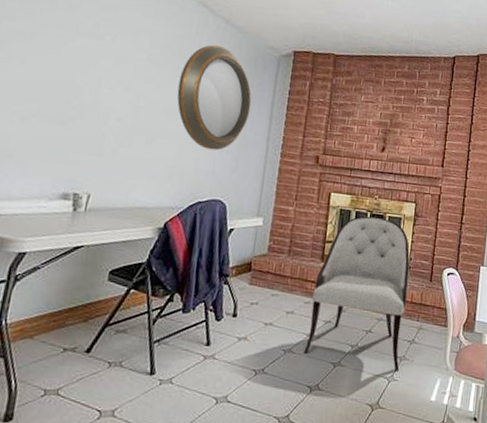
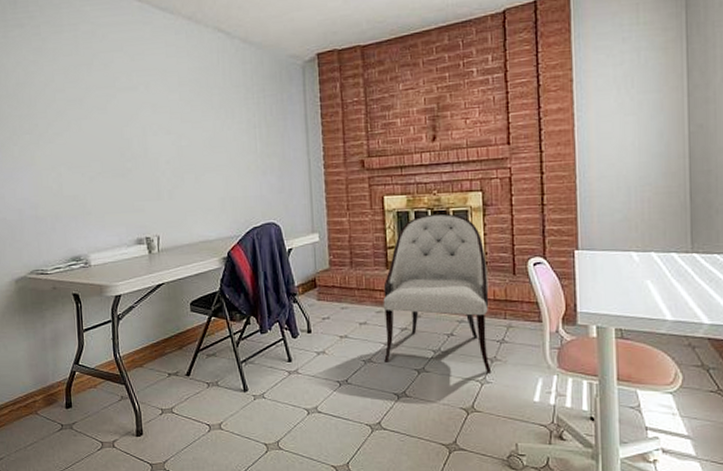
home mirror: present [177,44,252,151] -> none [211,68,285,175]

